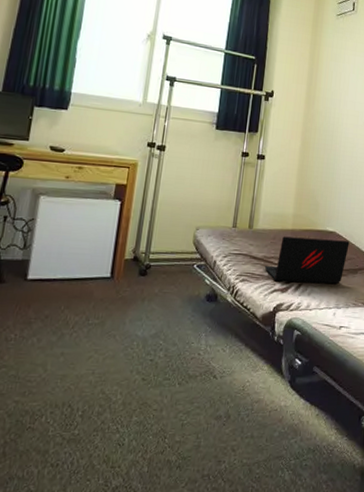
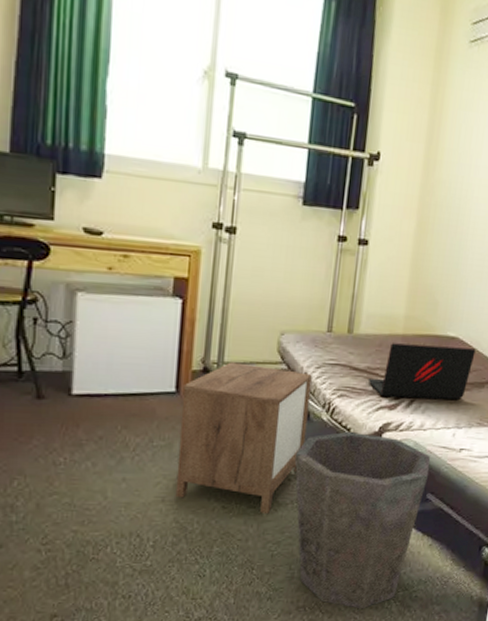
nightstand: none [103,252,220,386] -> present [175,362,312,515]
waste bin: none [204,311,315,478] -> present [294,431,430,609]

